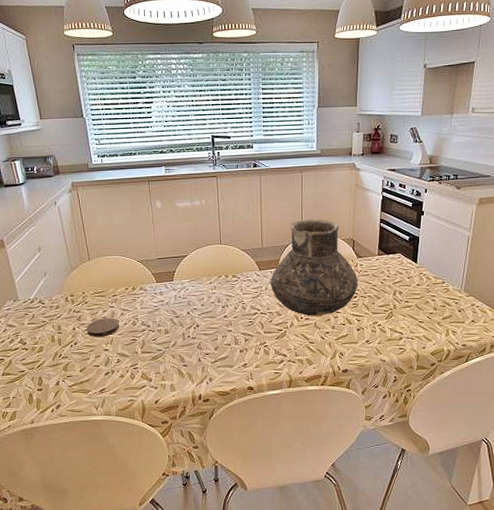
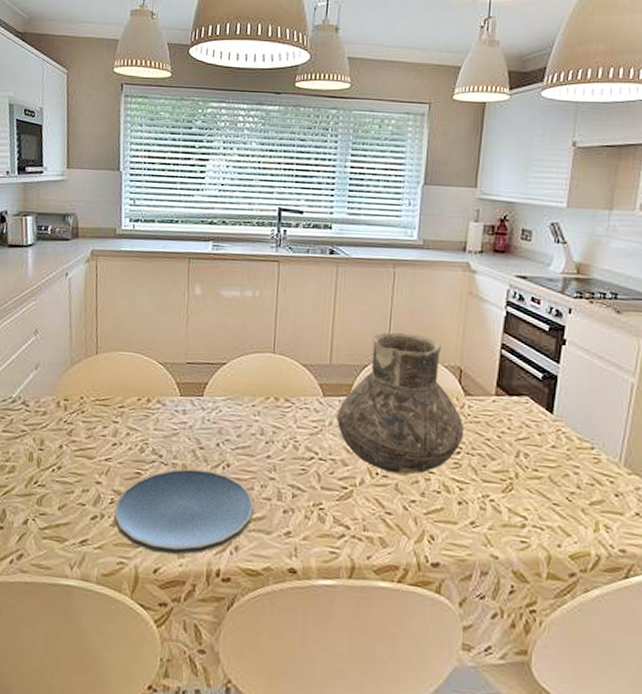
coaster: present [87,318,120,338] -> none [77,436,123,464]
plate: none [120,331,219,390] -> present [113,468,254,556]

